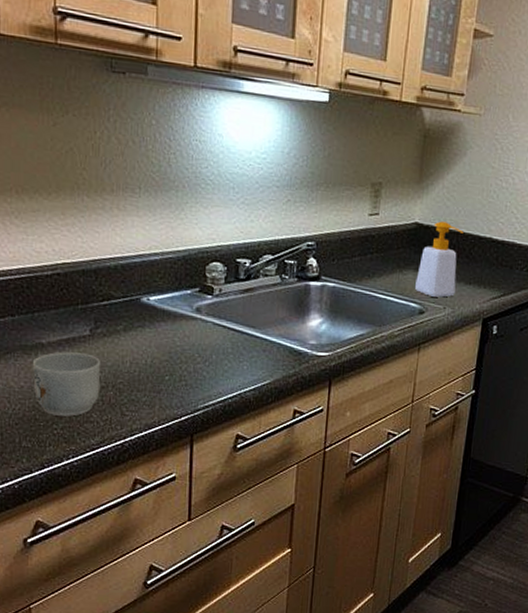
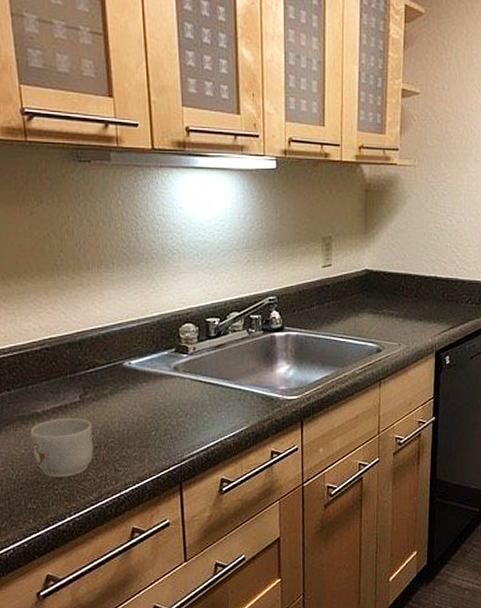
soap bottle: present [414,221,464,297] -> none [370,266,410,335]

